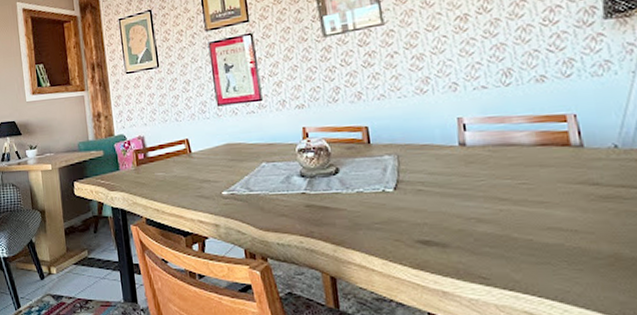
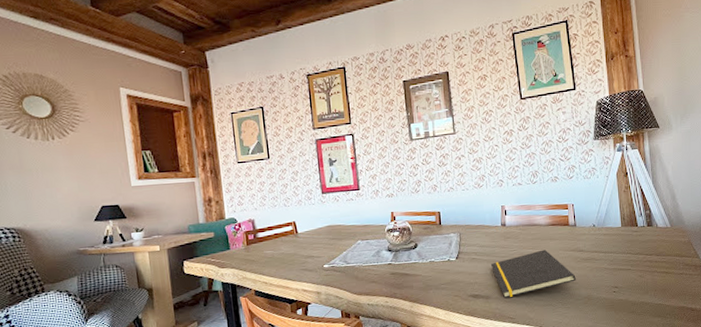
notepad: none [447,180,590,249] -> present [491,249,576,299]

